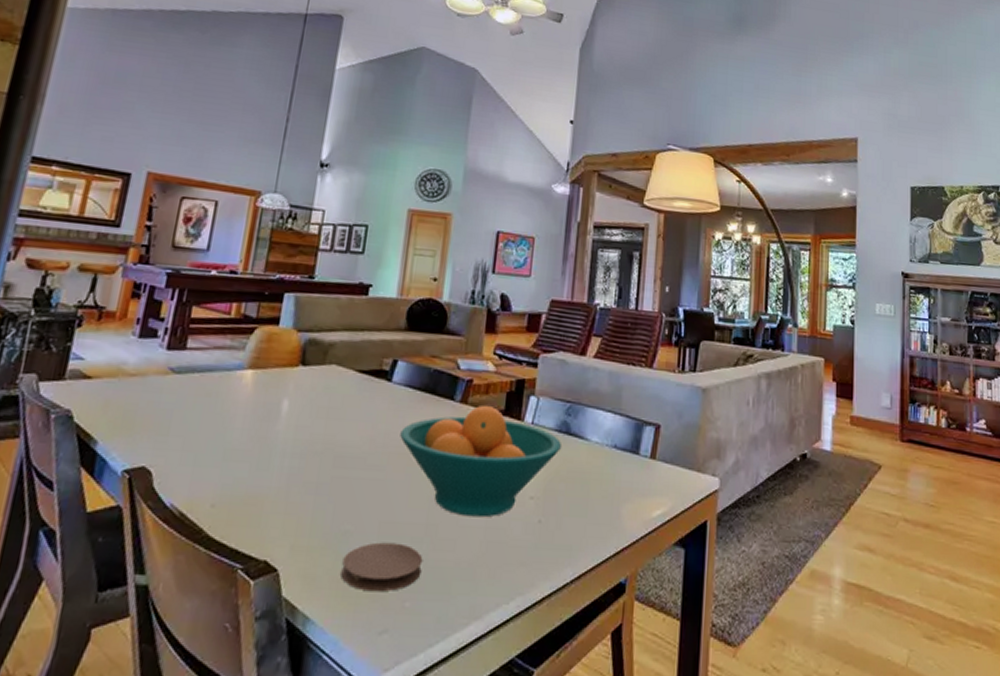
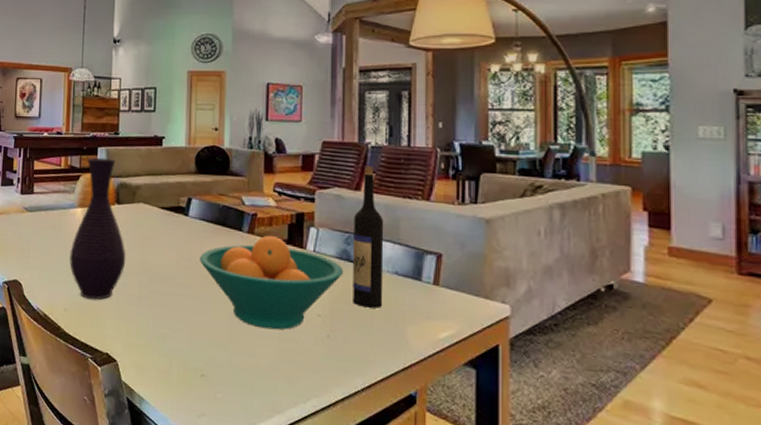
vase: none [226,305,307,491] -> present [70,157,126,300]
coaster: present [341,542,423,592] -> none [164,344,228,384]
wine bottle: none [569,329,607,487] -> present [353,166,384,308]

